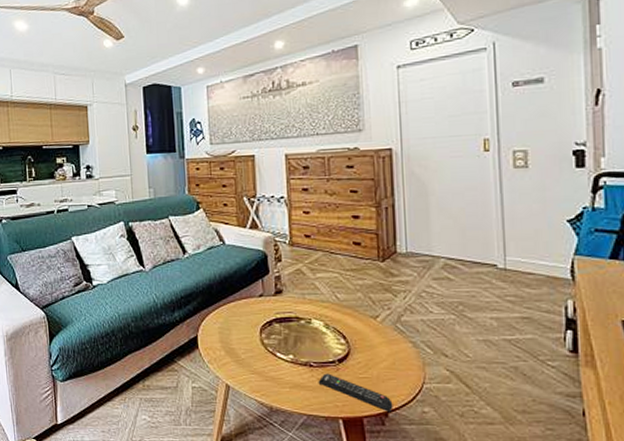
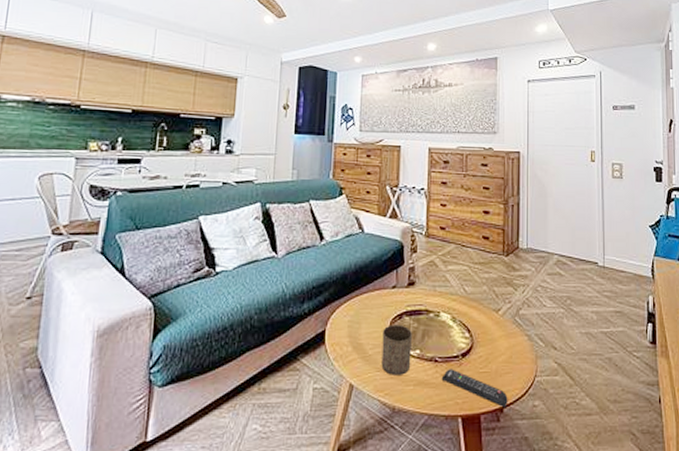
cup: none [253,331,285,378] -> present [381,325,412,375]

